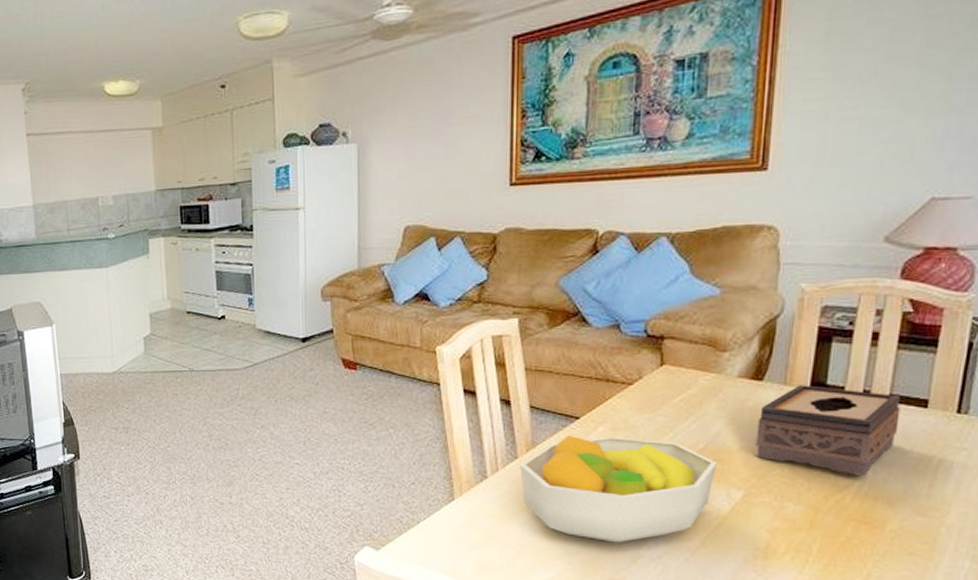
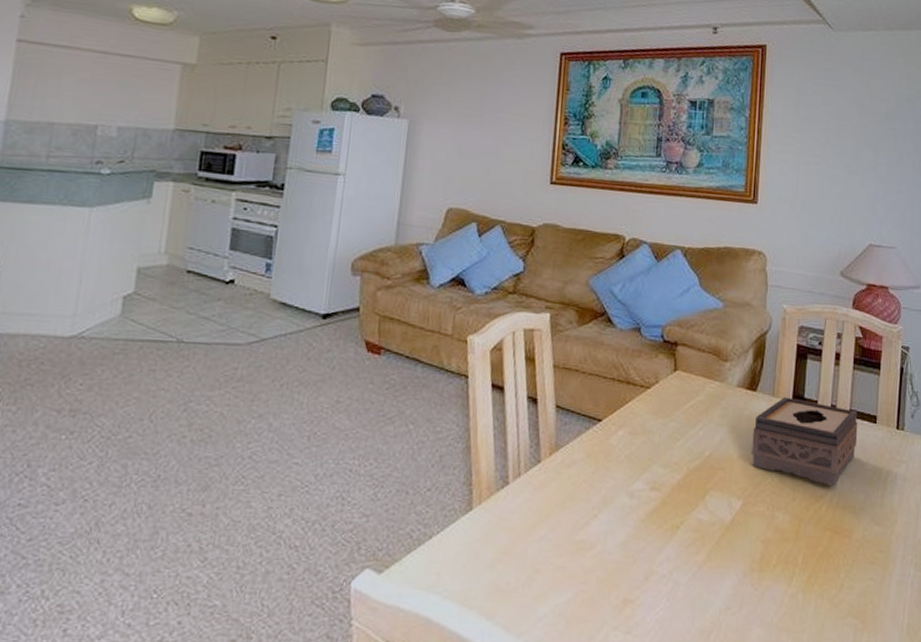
fruit bowl: present [520,435,717,543] -> none [542,438,720,558]

